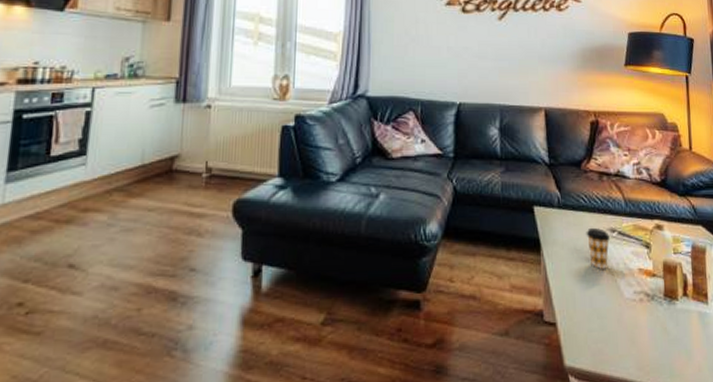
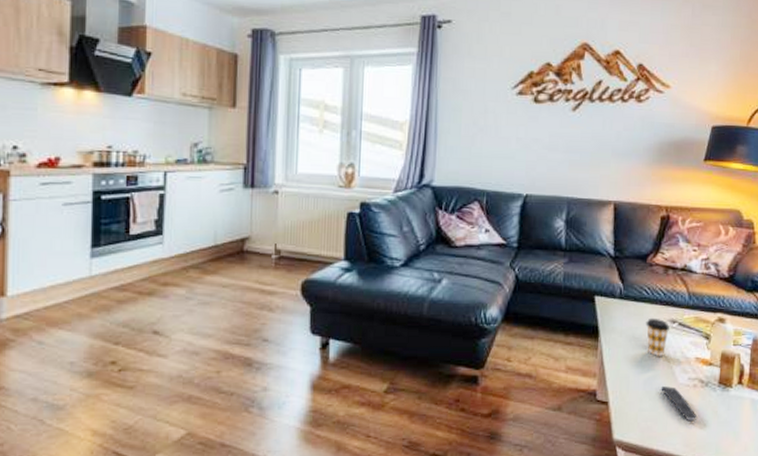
remote control: none [608,302,647,341] -> present [661,386,697,422]

